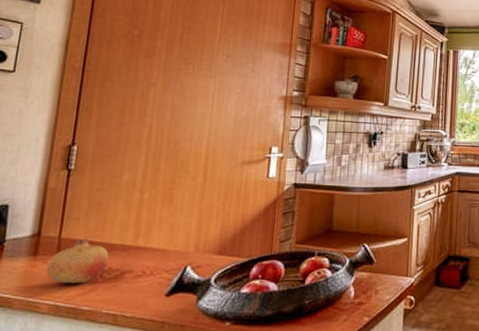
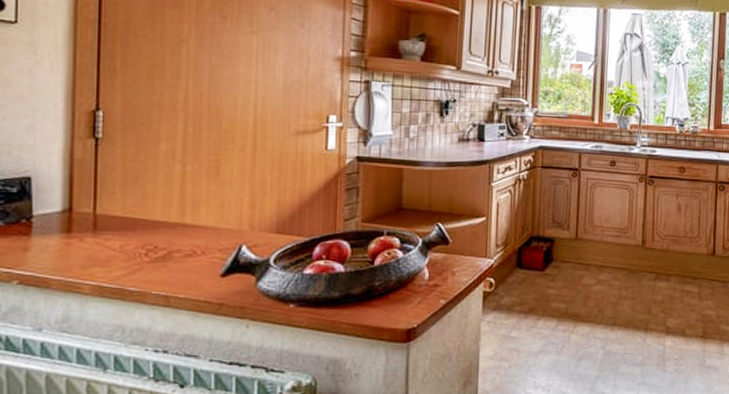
fruit: present [46,238,110,284] -> none [83,214,154,263]

